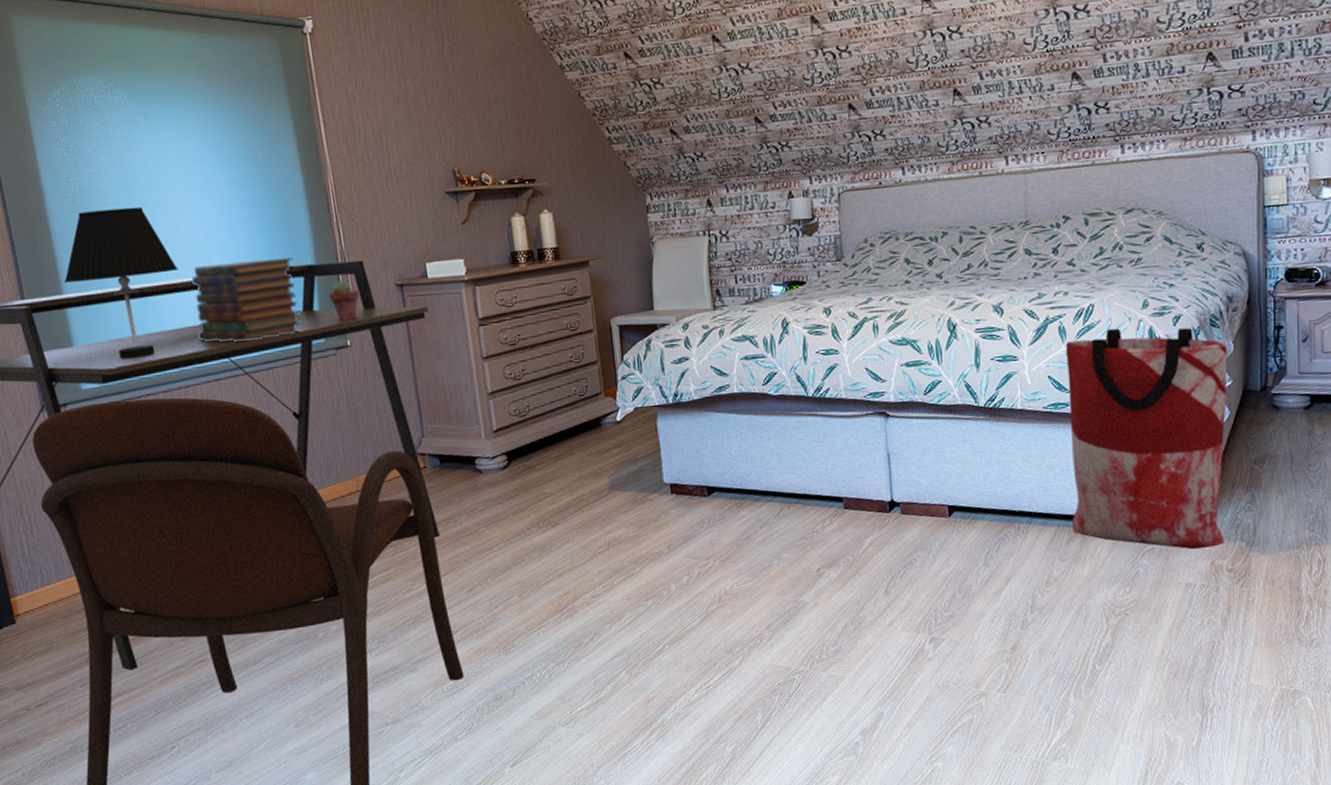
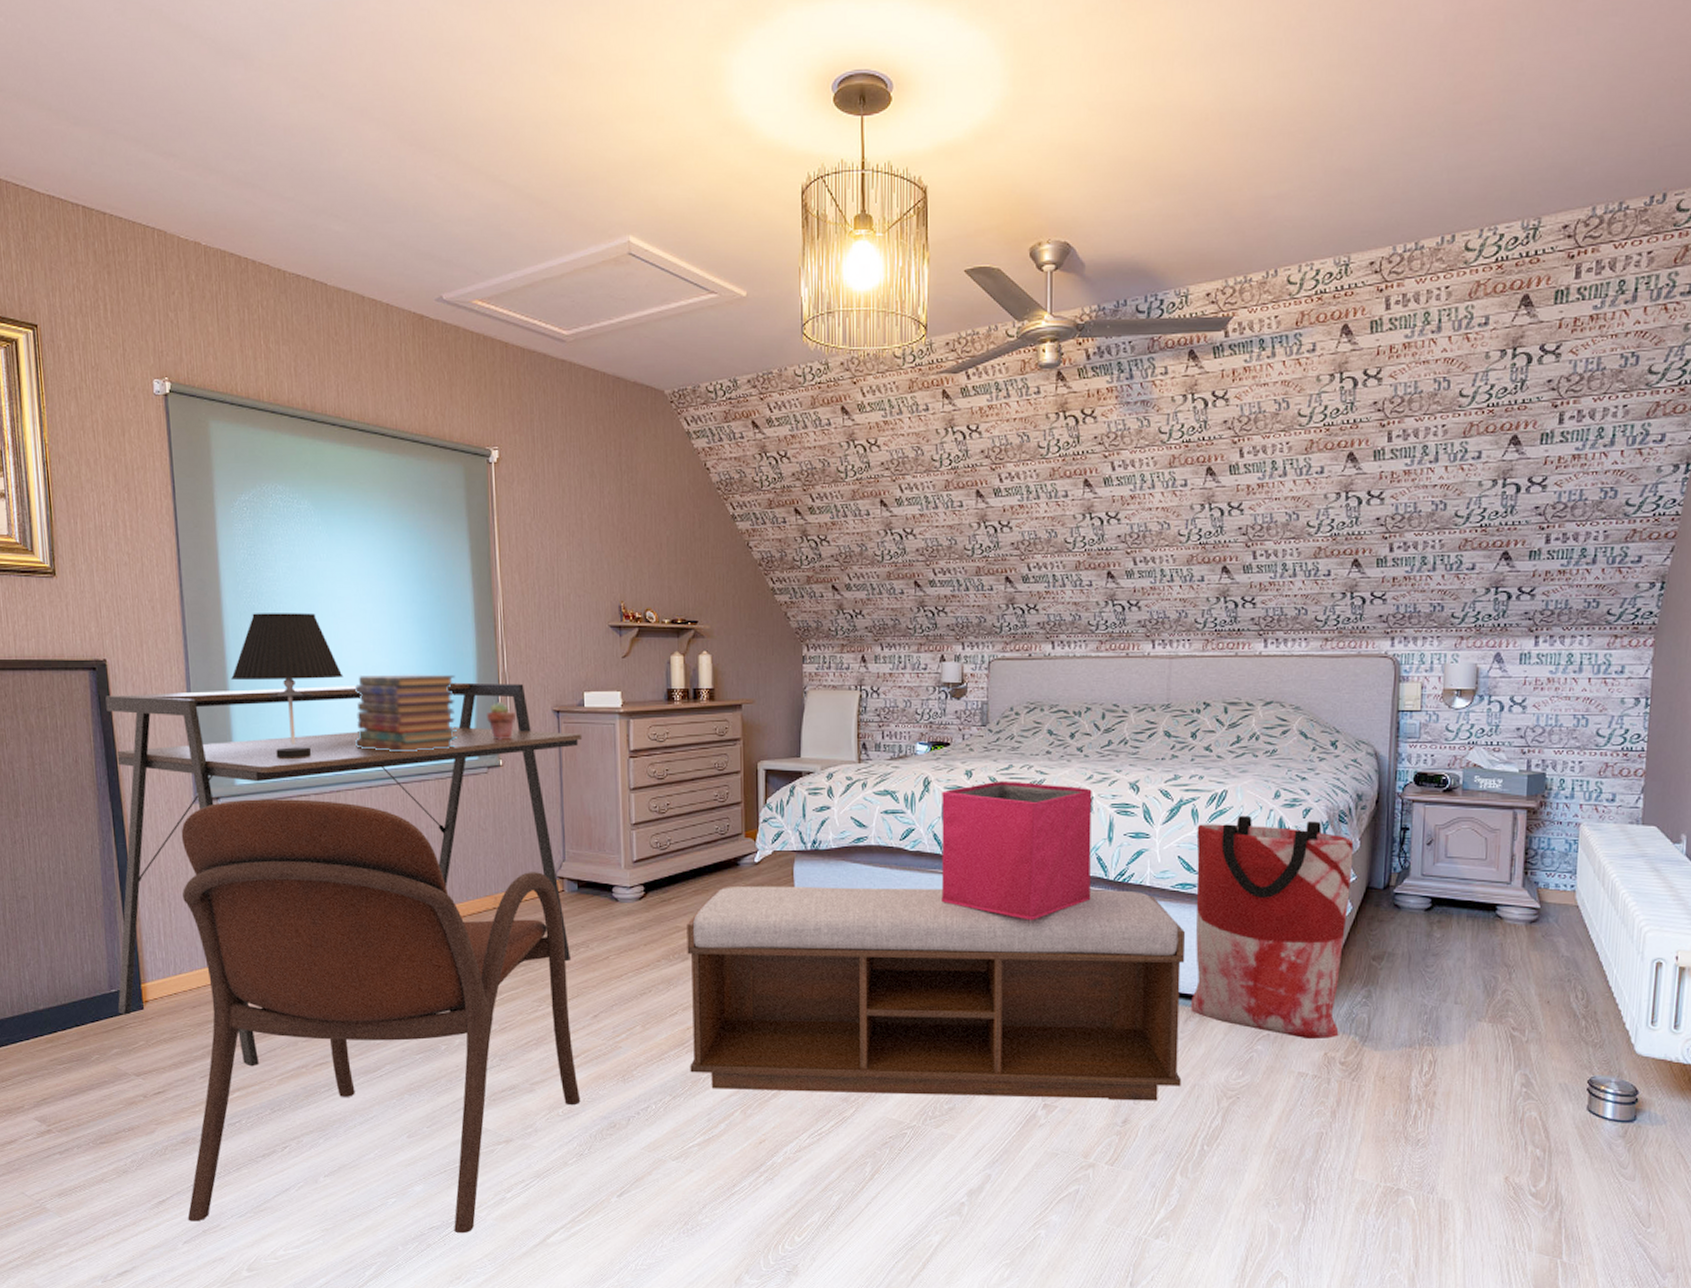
bench: none [554,416,1068,652] -> present [687,885,1186,1101]
storage bin: none [801,314,963,455] -> present [941,780,1092,921]

